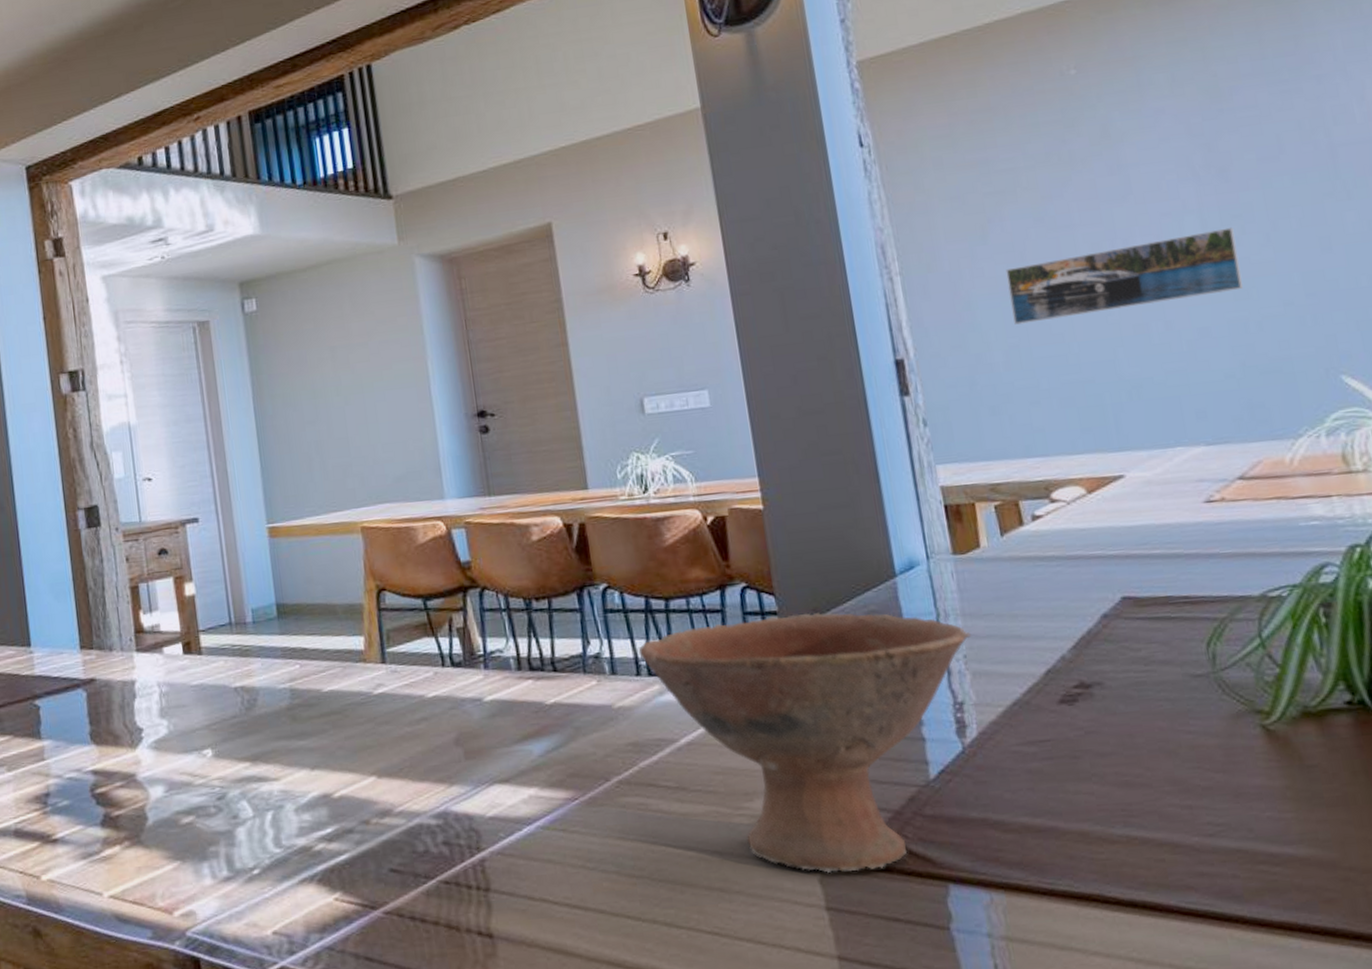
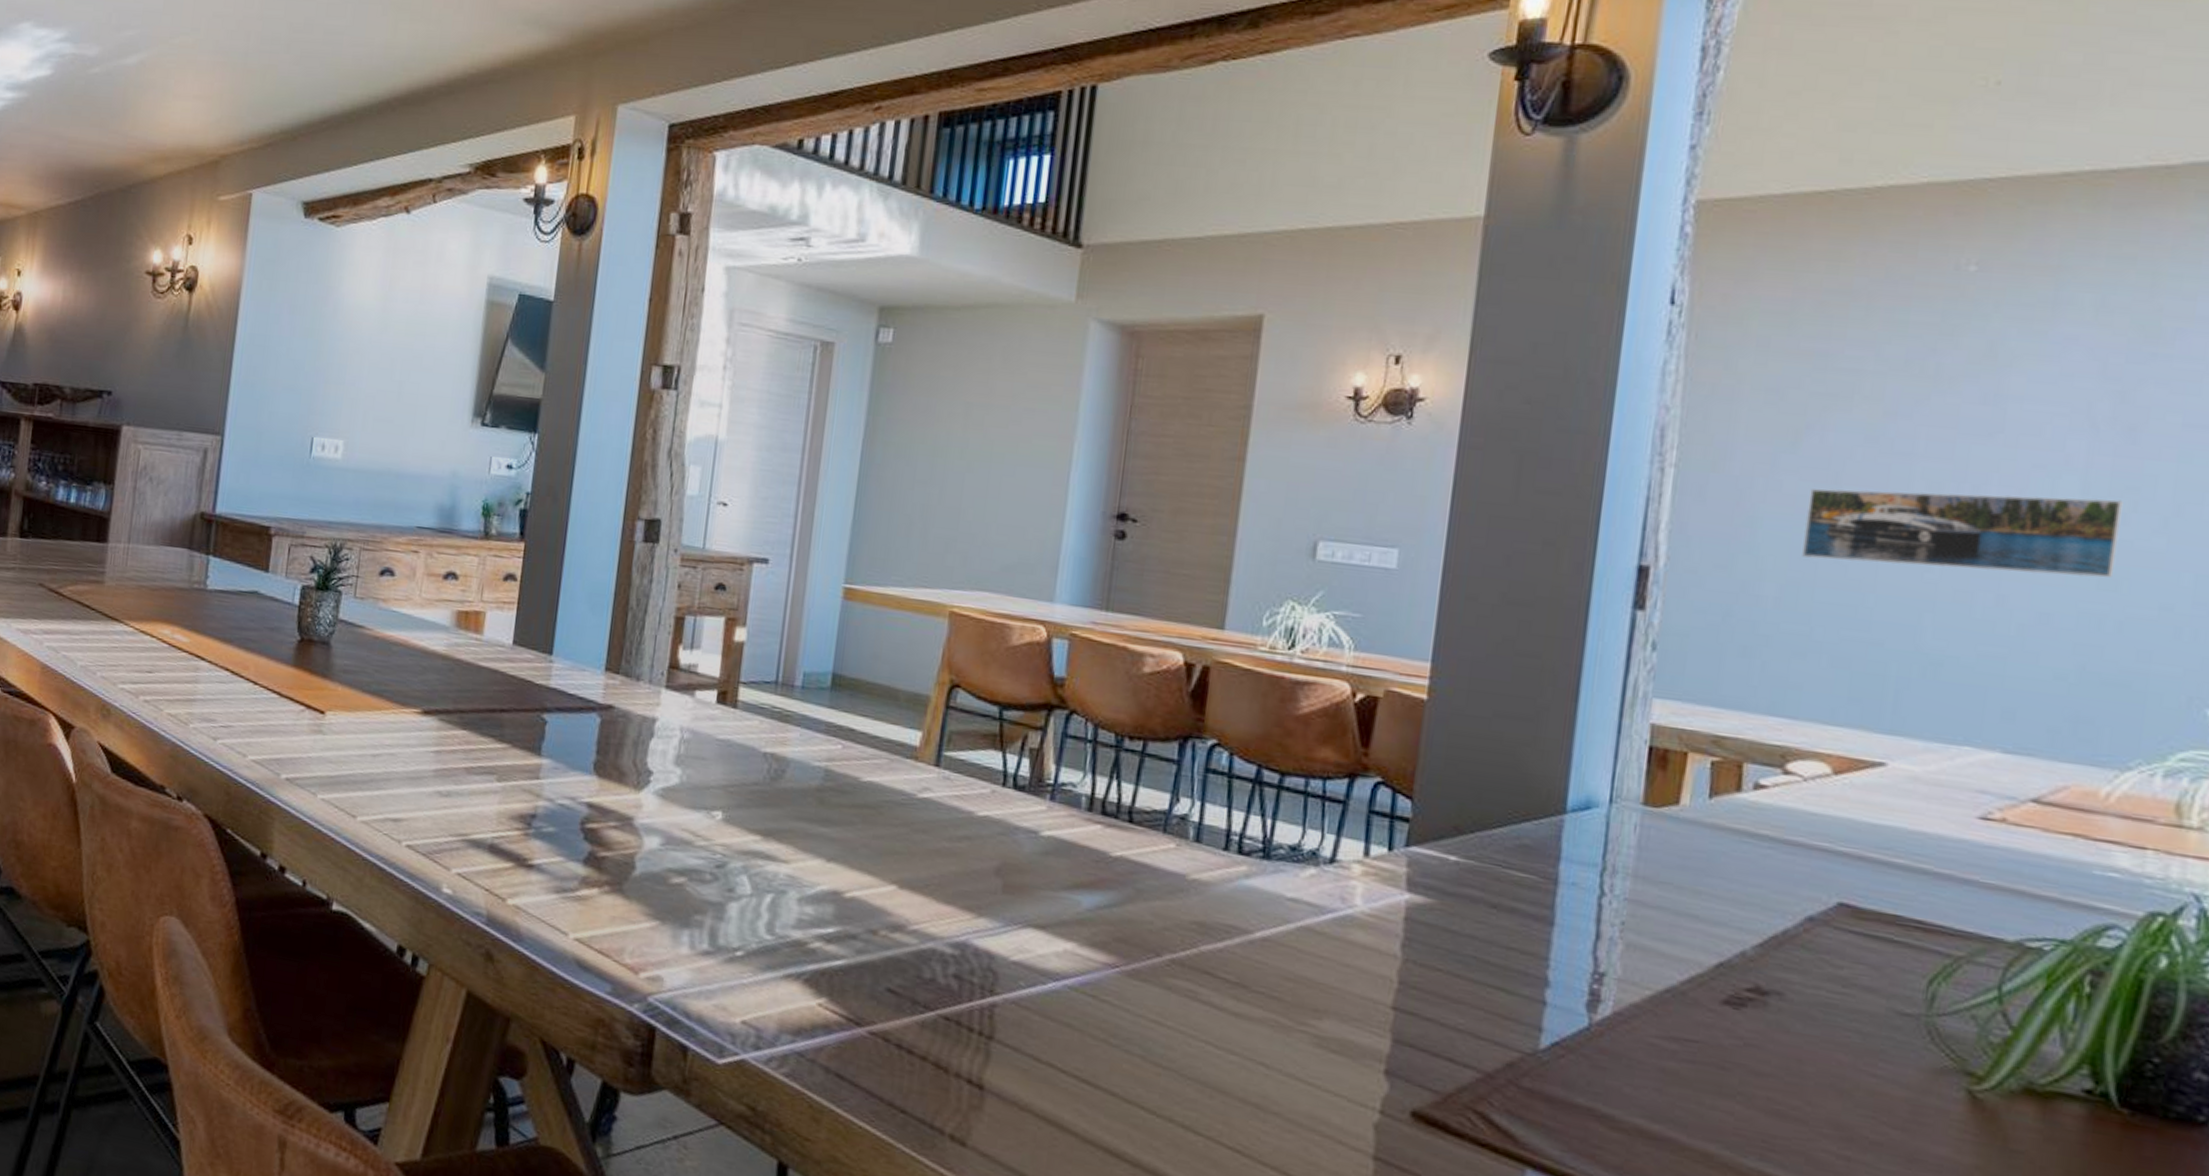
bowl: present [638,613,972,873] -> none [1233,809,1638,1131]

